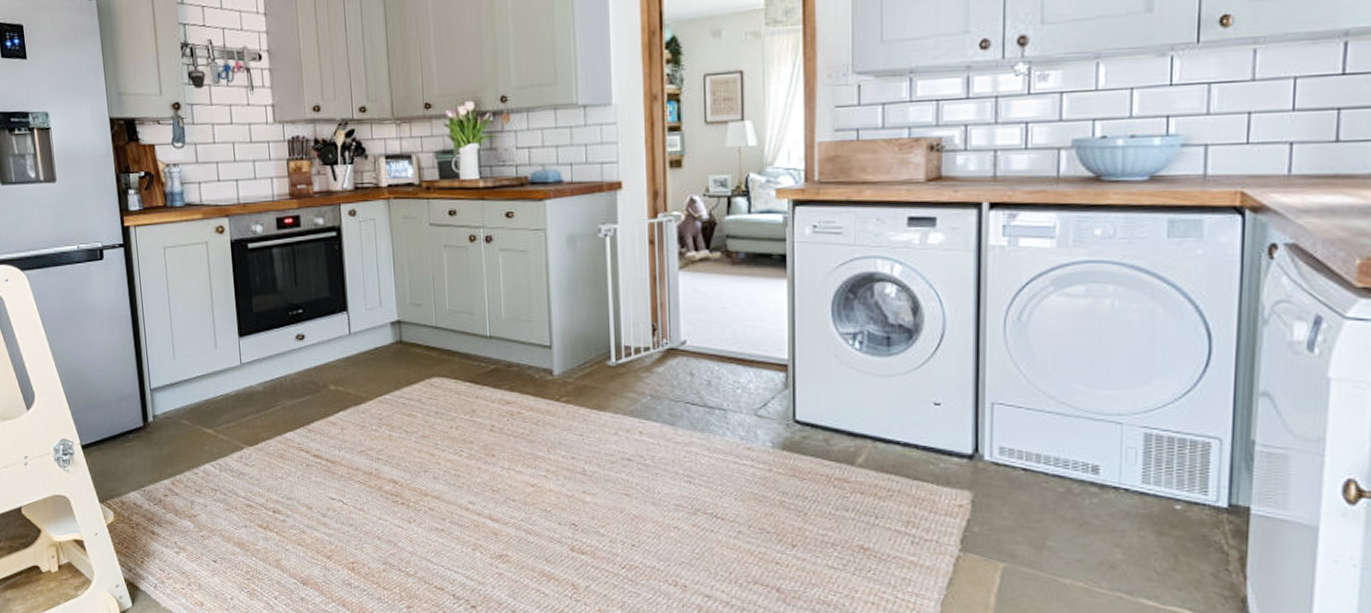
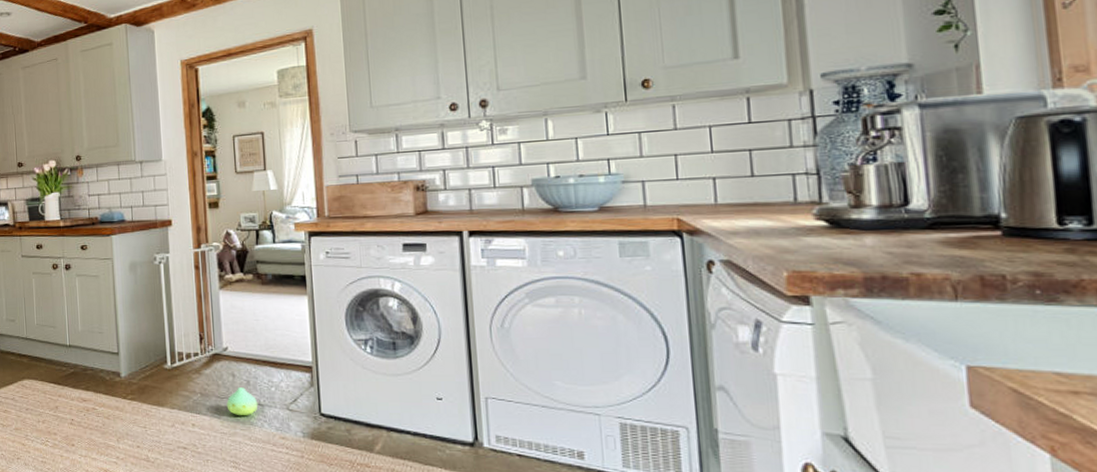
plush toy: none [682,389,720,422] -> present [226,387,258,415]

